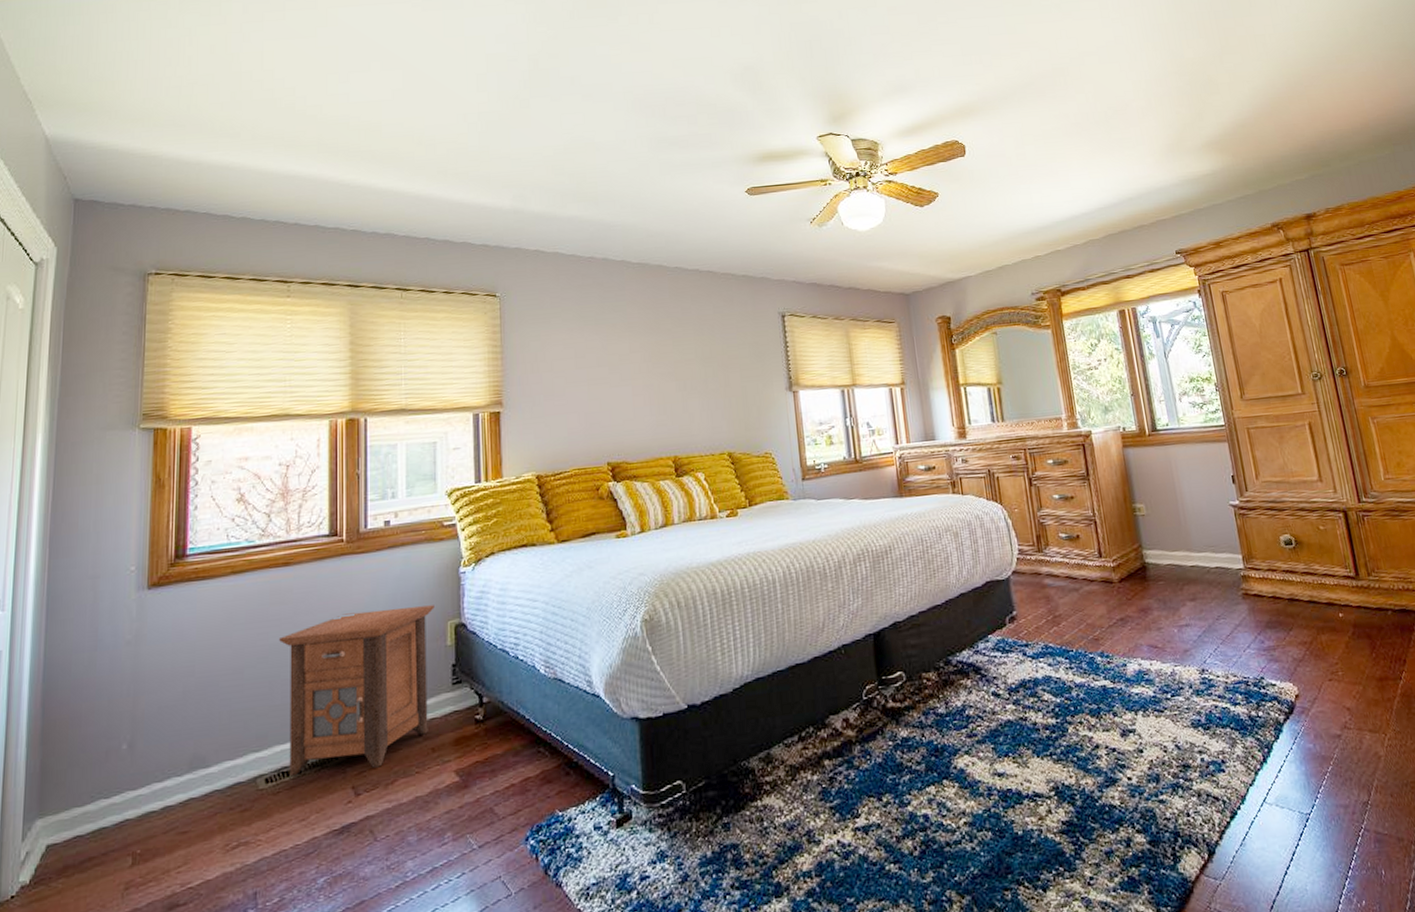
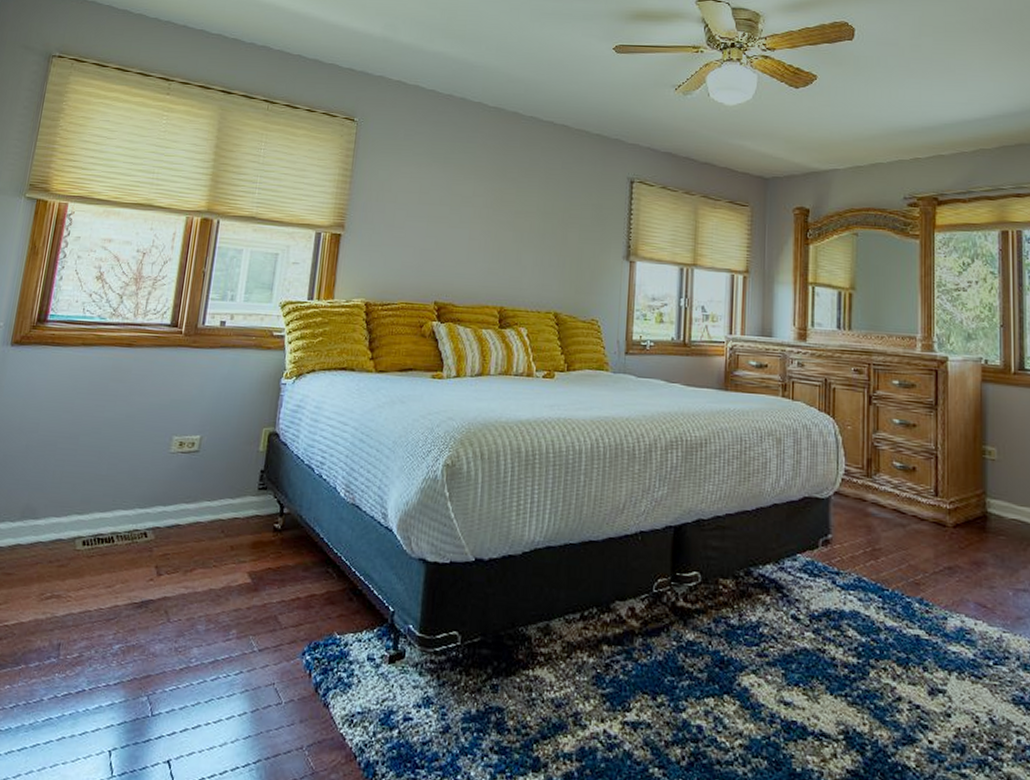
nightstand: present [279,605,434,777] -> none [104,402,253,553]

